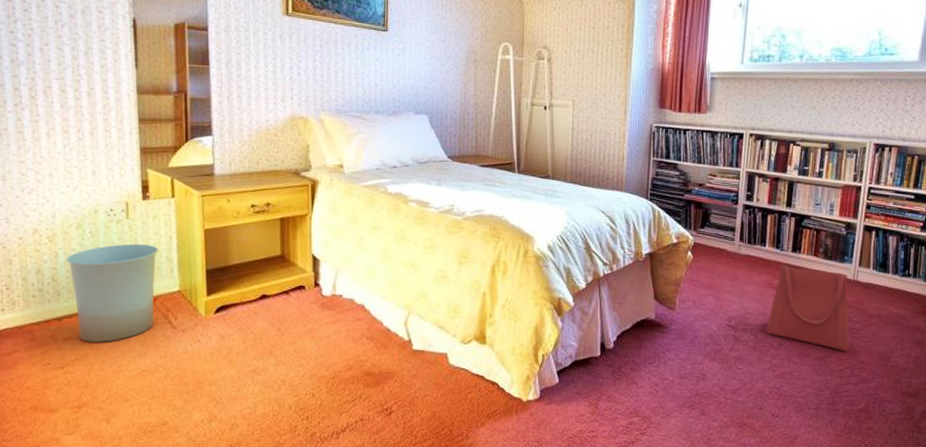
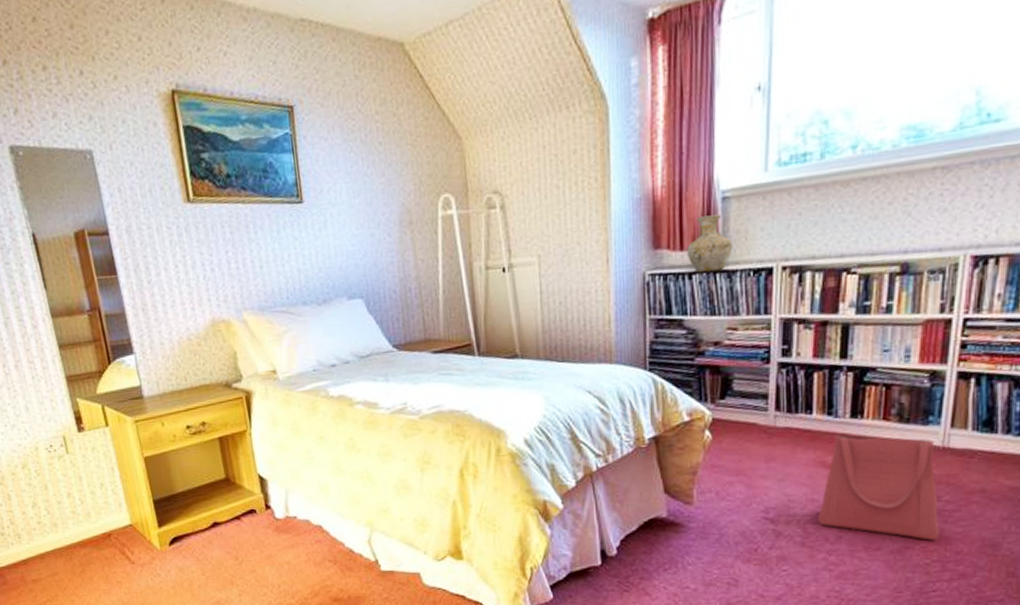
waste bin: present [66,243,159,342] -> none [19,478,113,582]
vase: none [683,89,716,131] -> present [686,214,732,274]

